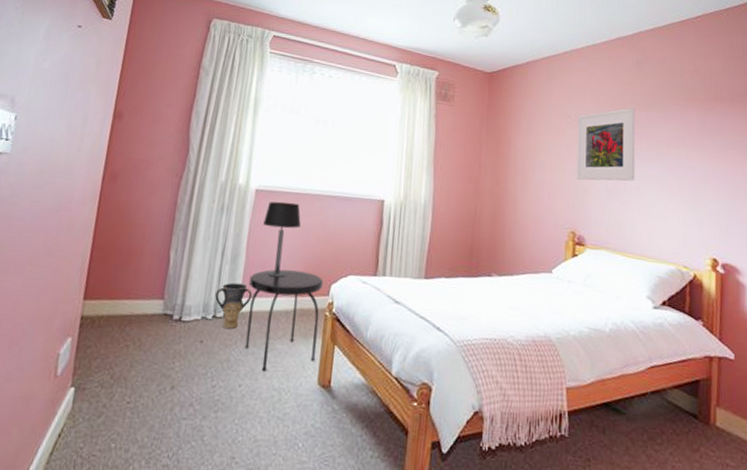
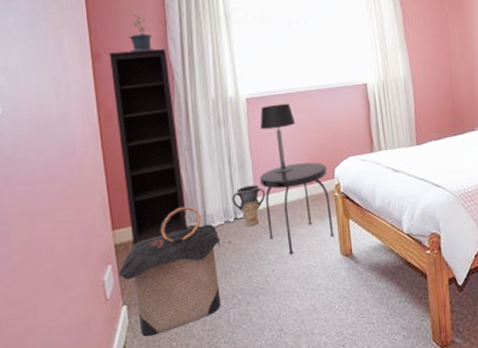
laundry hamper: none [76,290,193,431] -> present [118,206,221,337]
bookcase: none [99,114,188,323] -> present [108,49,188,247]
potted plant: none [148,80,178,122] -> present [126,12,155,53]

